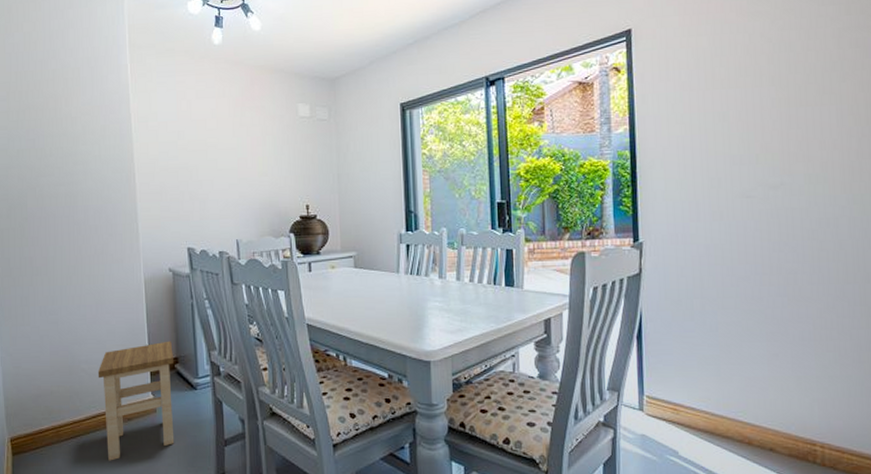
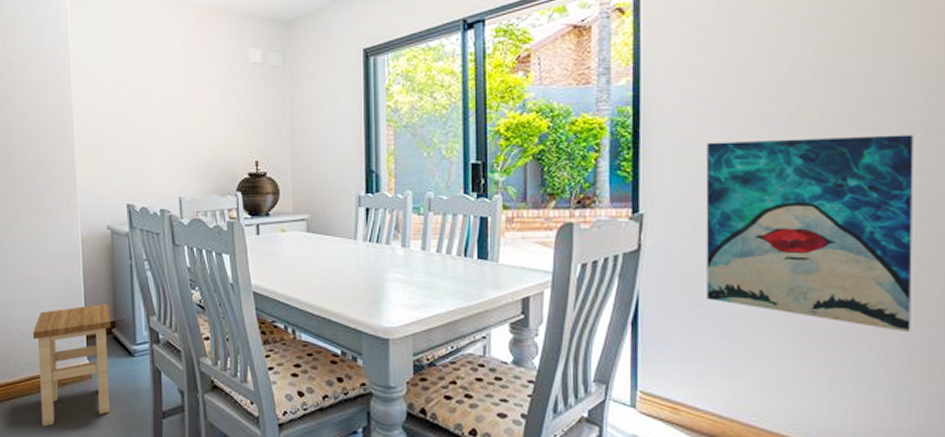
wall art: none [691,170,858,335] -> present [706,134,914,333]

